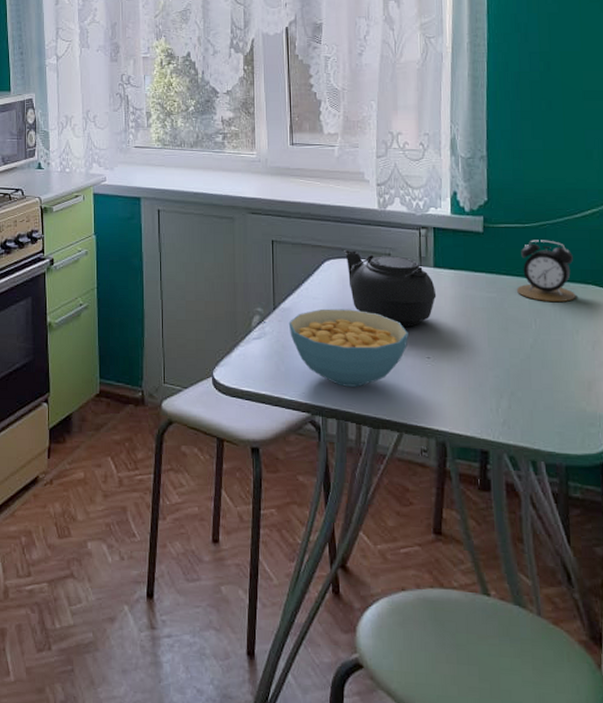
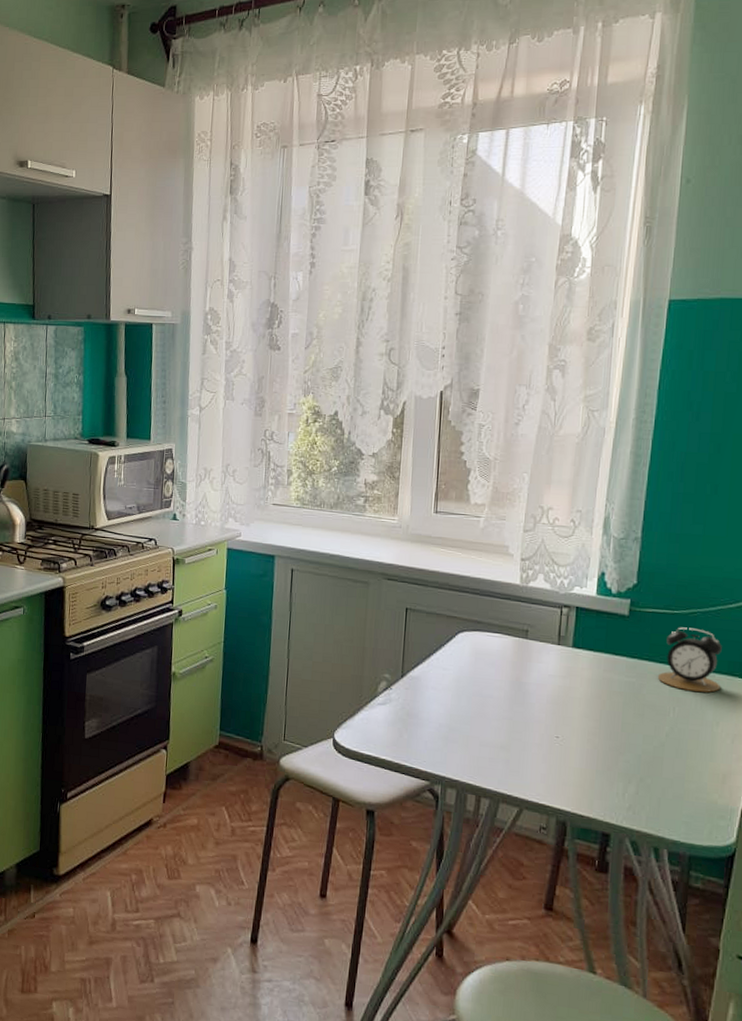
cereal bowl: present [288,308,408,387] -> none [415,680,539,760]
teapot: present [344,249,437,327] -> none [480,622,573,705]

